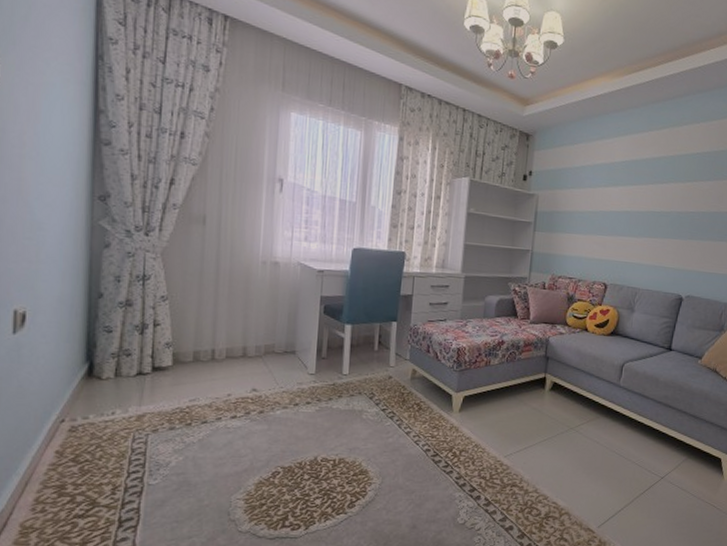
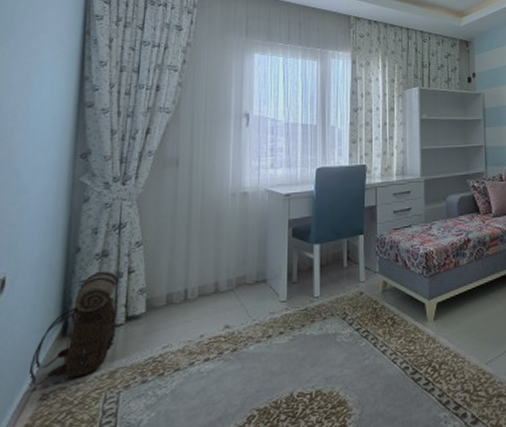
backpack: none [56,319,145,417] -> present [28,270,119,385]

